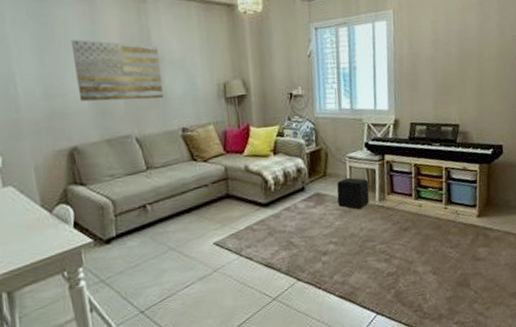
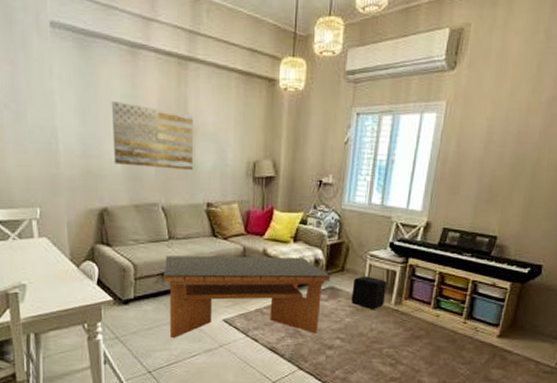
coffee table: none [145,168,315,272] -> present [163,255,331,339]

